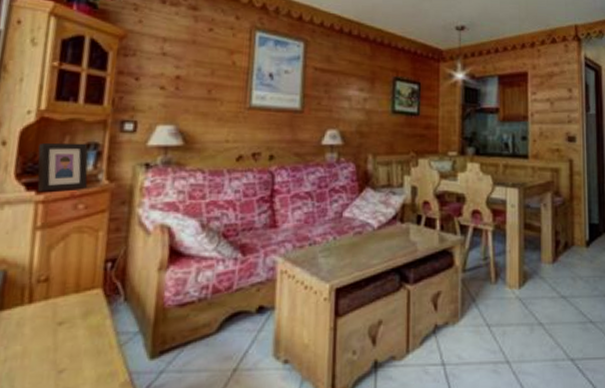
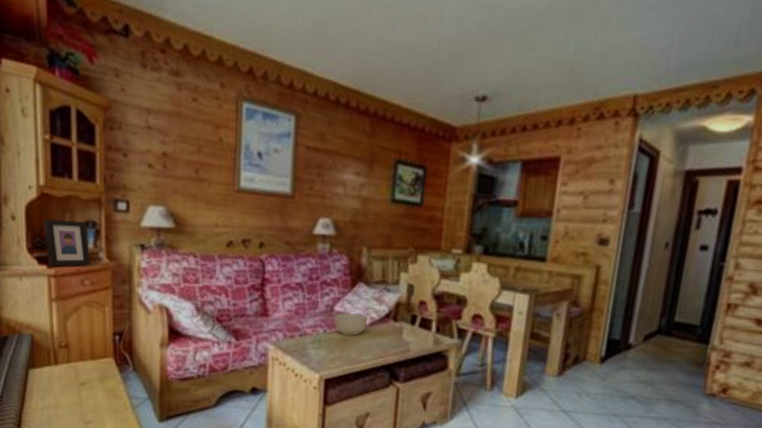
bowl: none [342,218,376,242] -> present [333,313,368,337]

